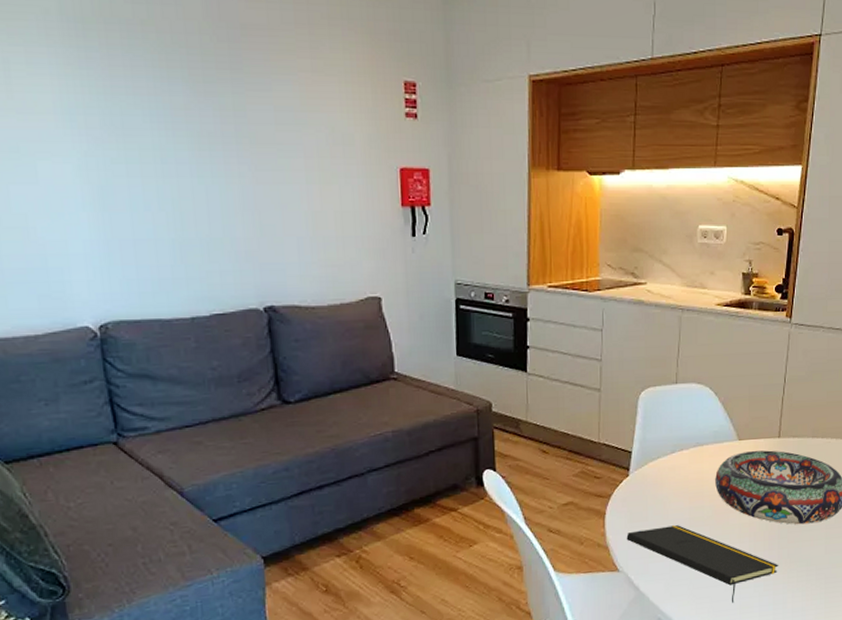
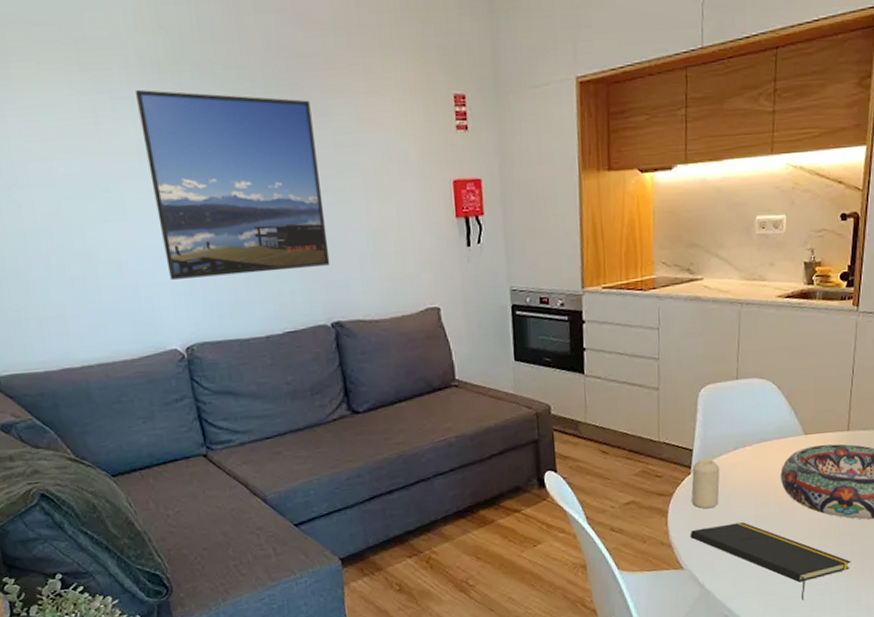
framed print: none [54,44,266,253] -> present [135,89,331,281]
candle: none [629,460,658,511] -> present [691,457,720,509]

